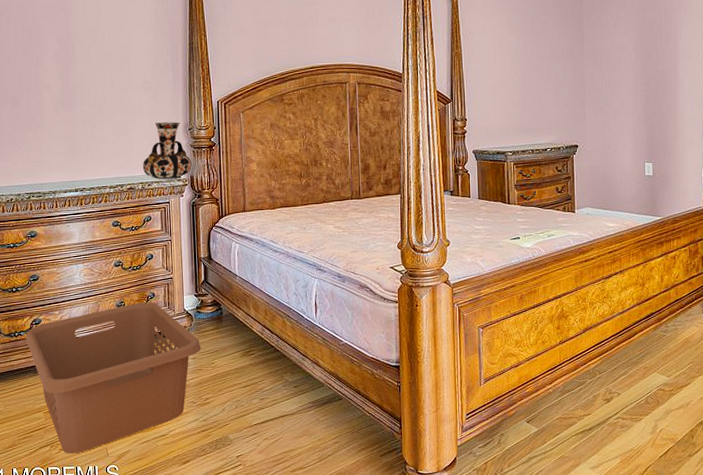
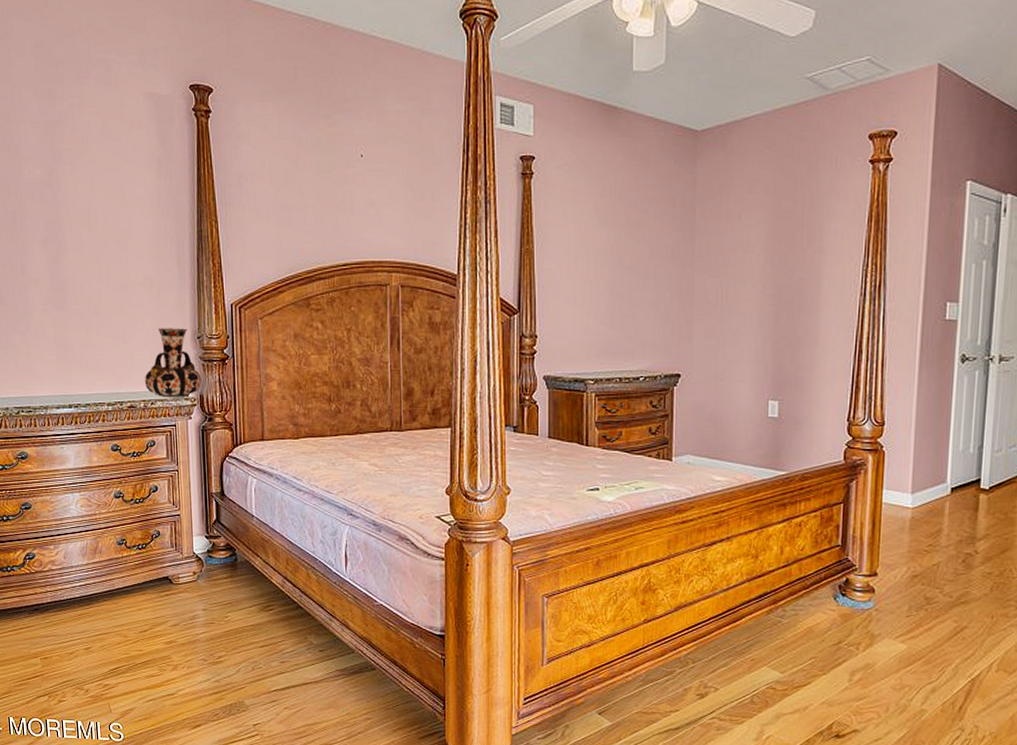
laundry basket: present [25,302,201,454] -> none [19,541,213,707]

